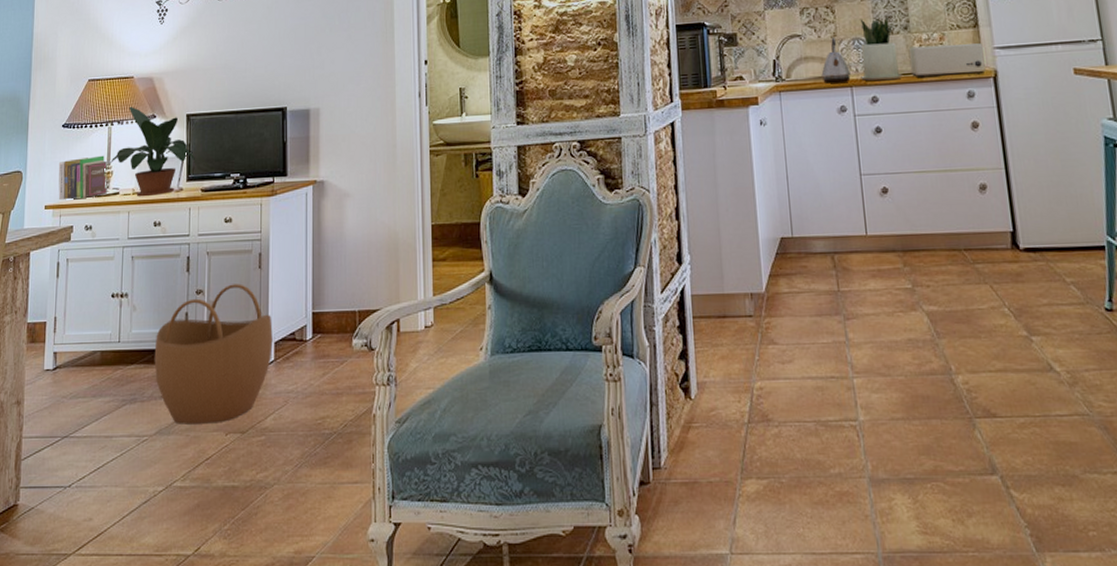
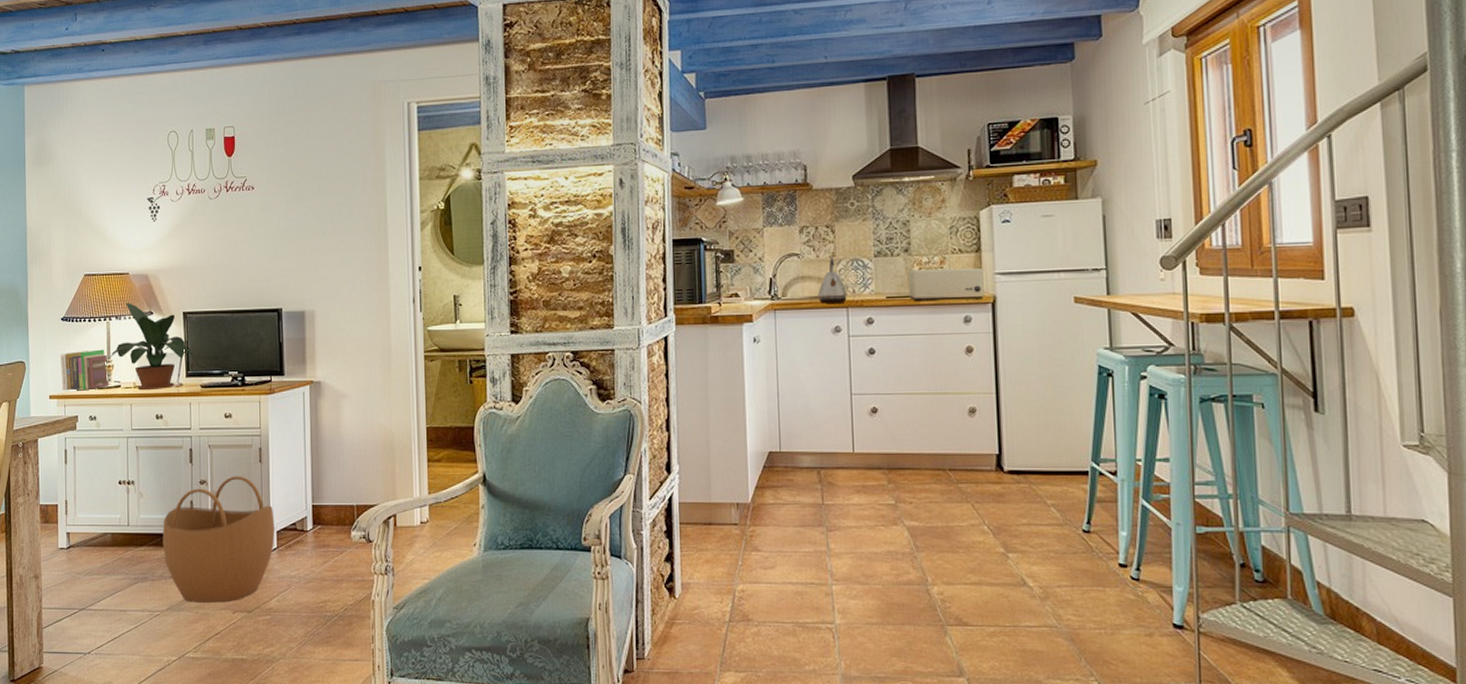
planter: present [859,17,904,82] -> none [856,238,901,303]

